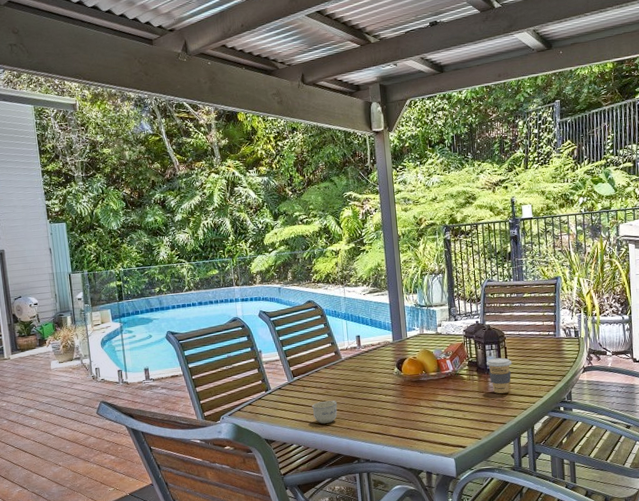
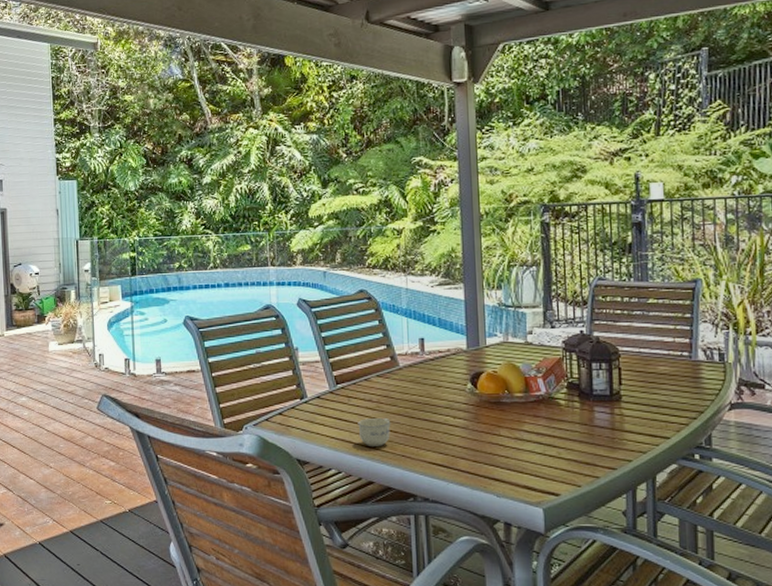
coffee cup: present [487,357,512,394] -> none [593,381,628,428]

